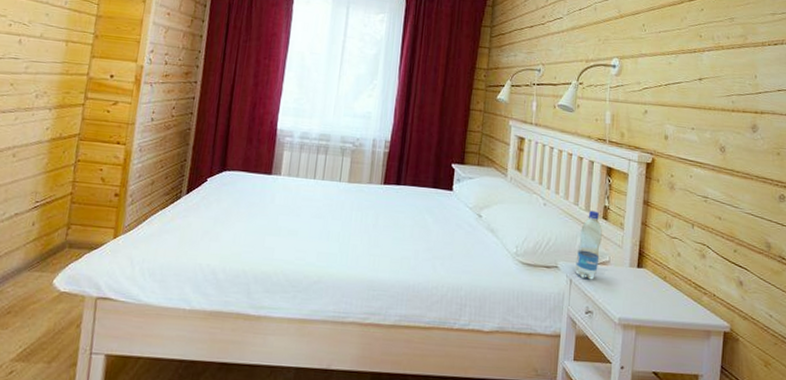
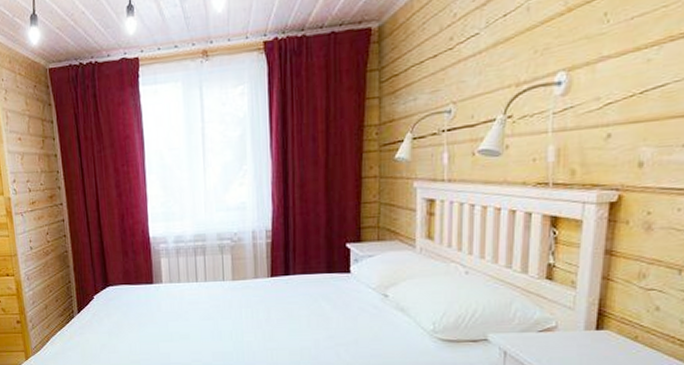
bottle: present [575,210,602,280] -> none [510,271,546,350]

